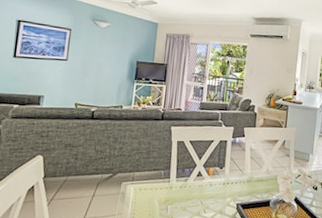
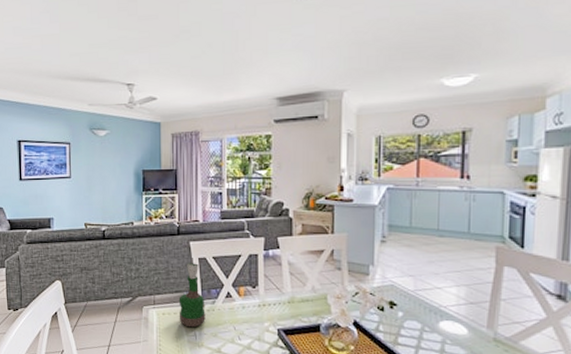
grog bottle: none [155,145,179,202] -> present [178,263,206,328]

